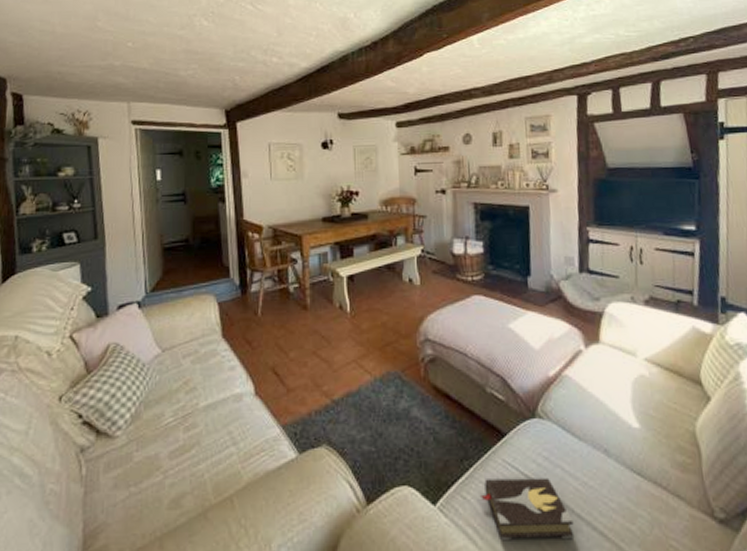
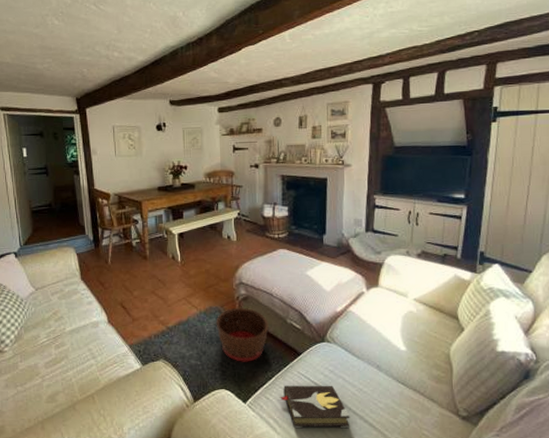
basket: none [395,372,463,447] -> present [216,307,269,362]

